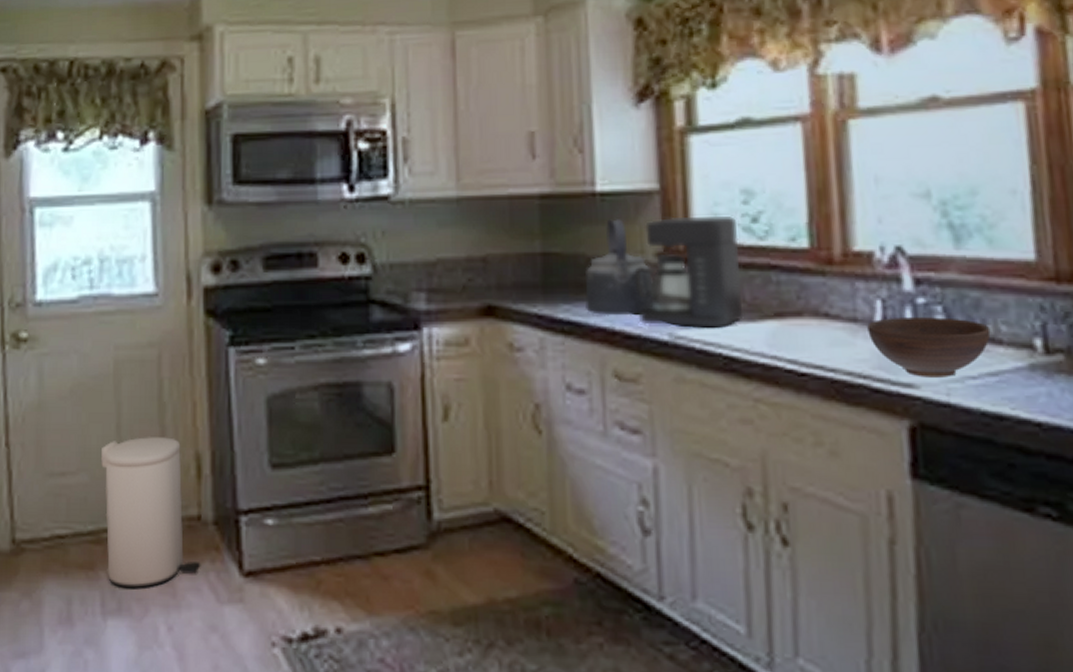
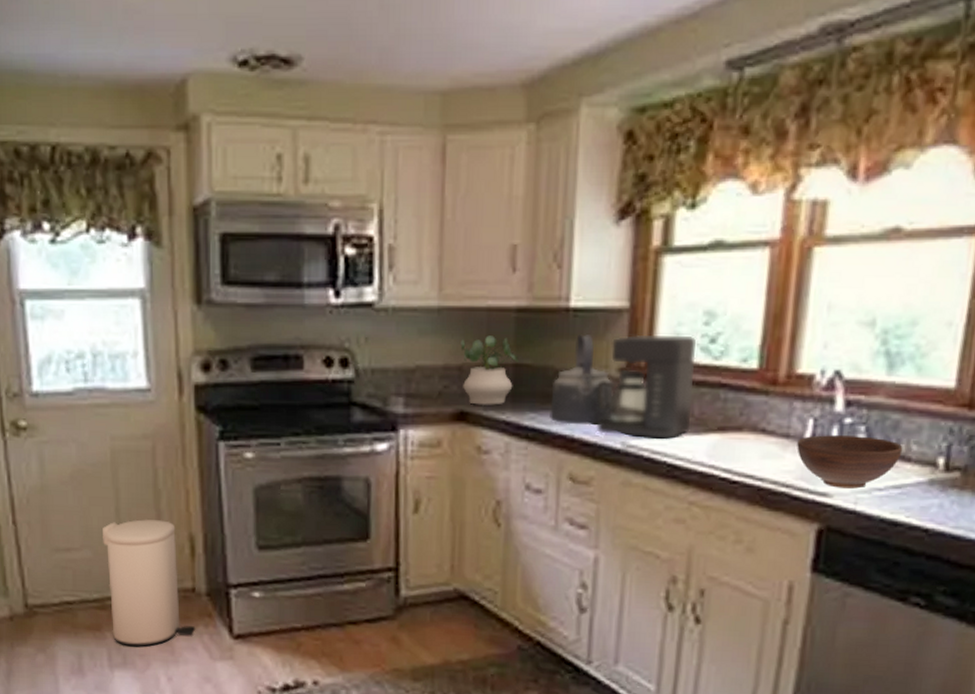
potted plant: none [483,224,548,298] -> present [460,335,520,405]

